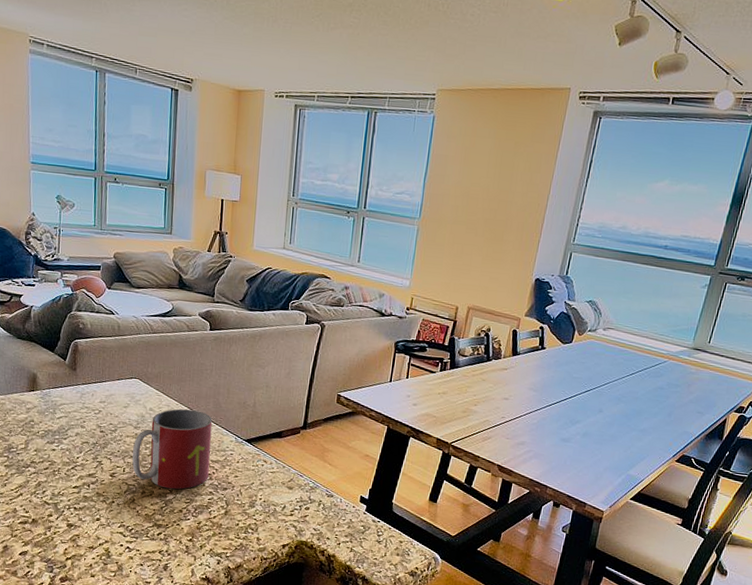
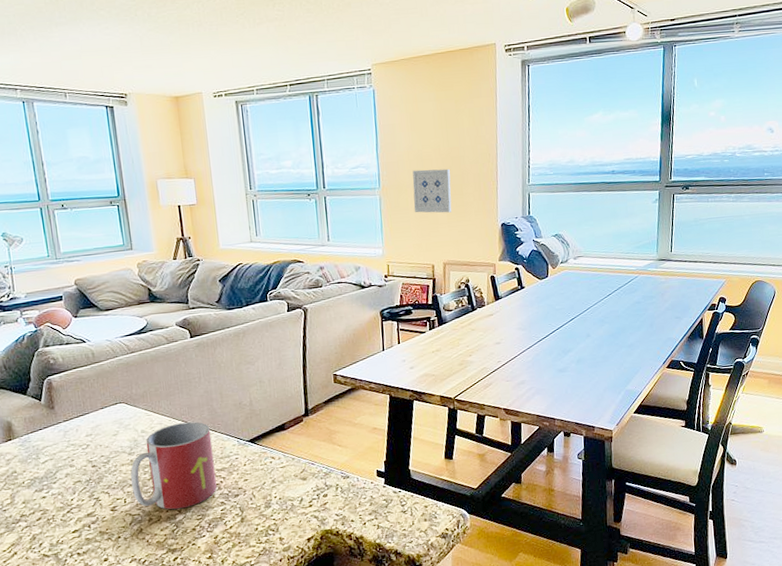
wall art: none [449,206,494,257] -> present [412,168,452,213]

